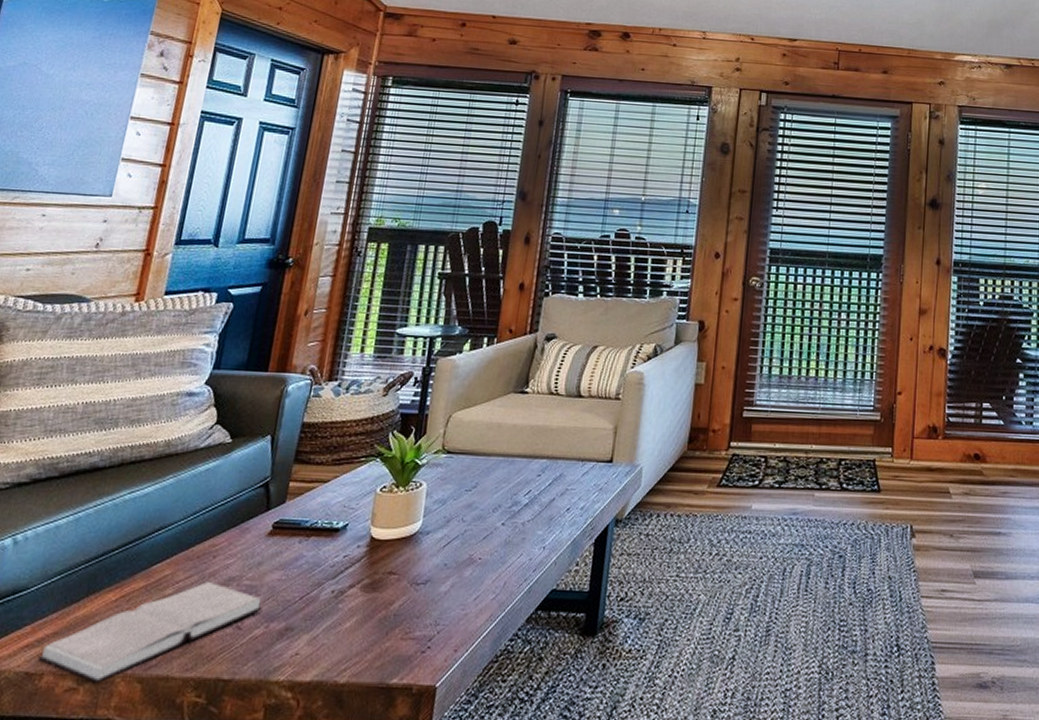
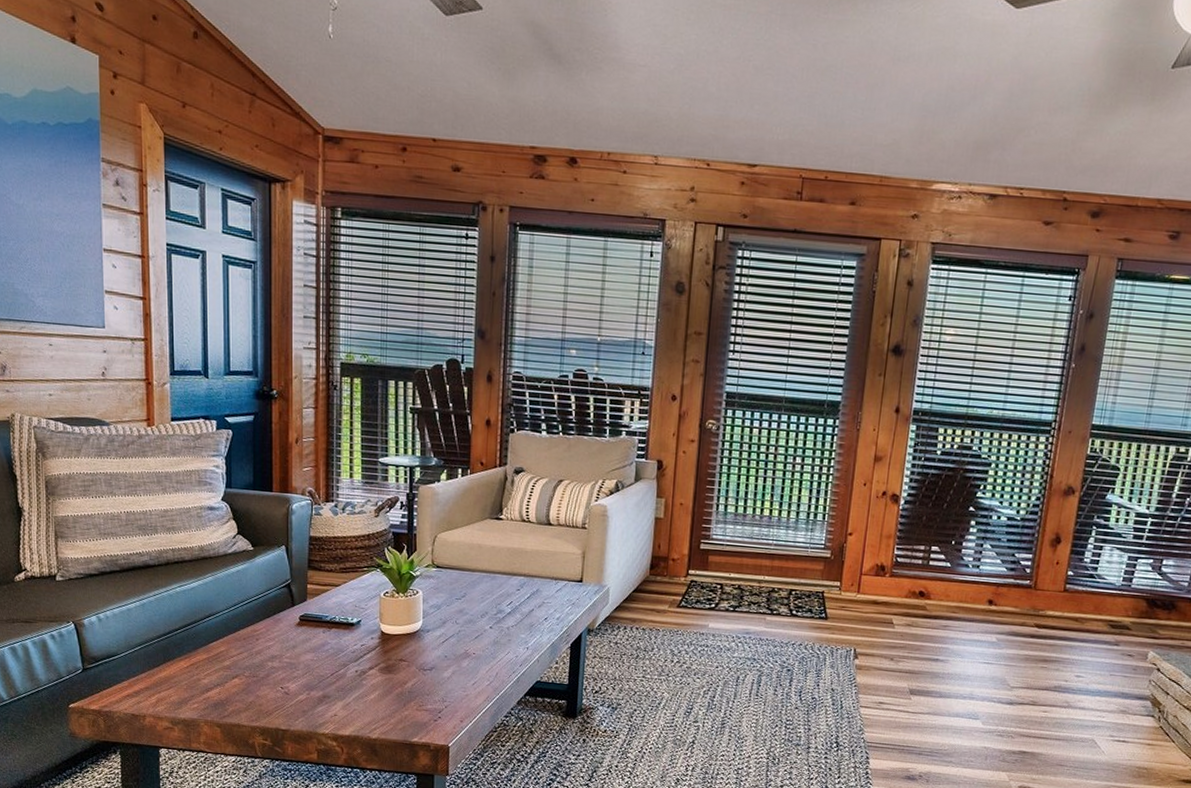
hardback book: present [38,582,262,684] -> none [139,658,302,726]

